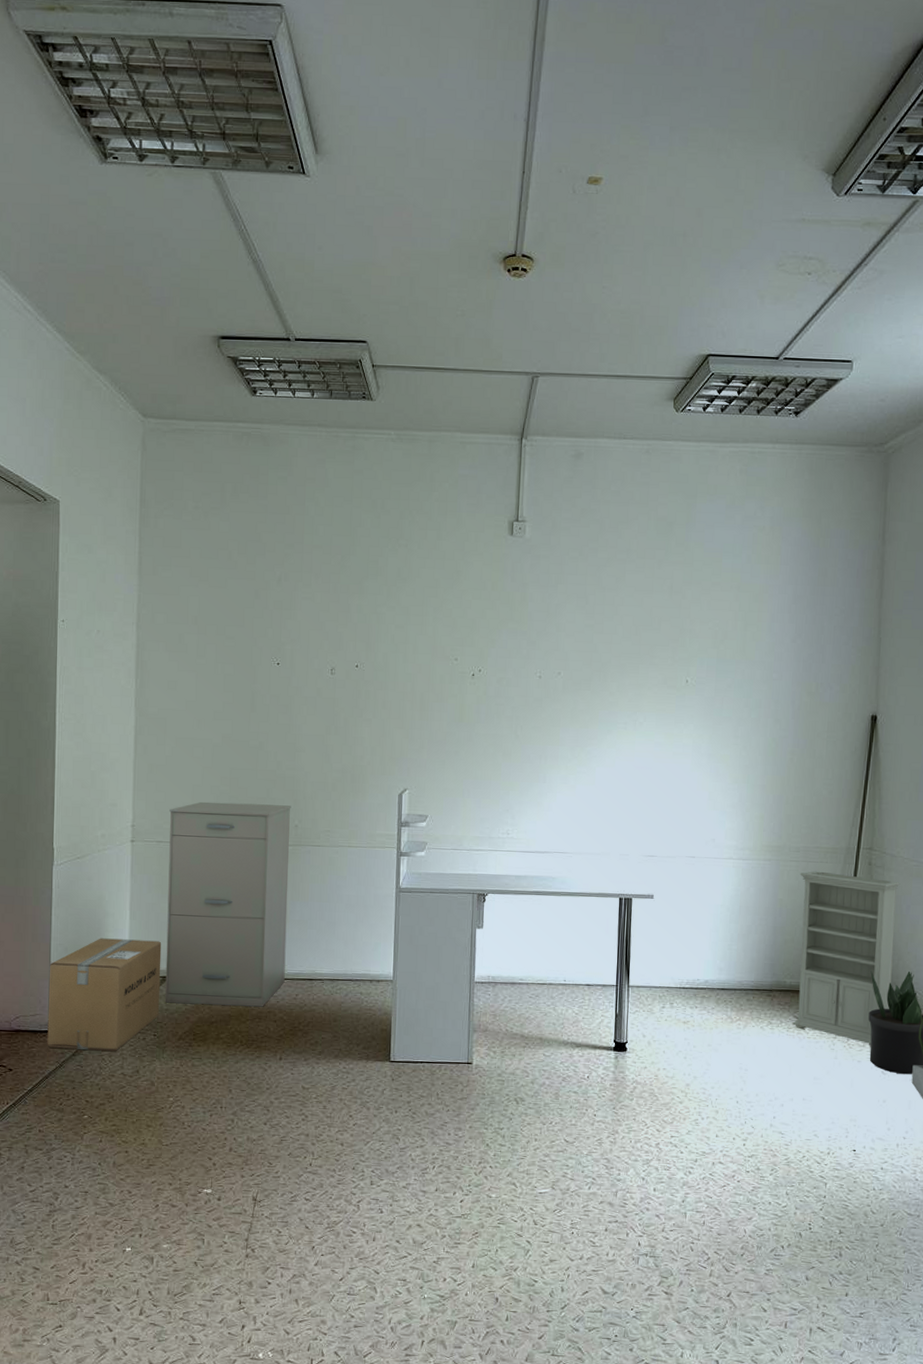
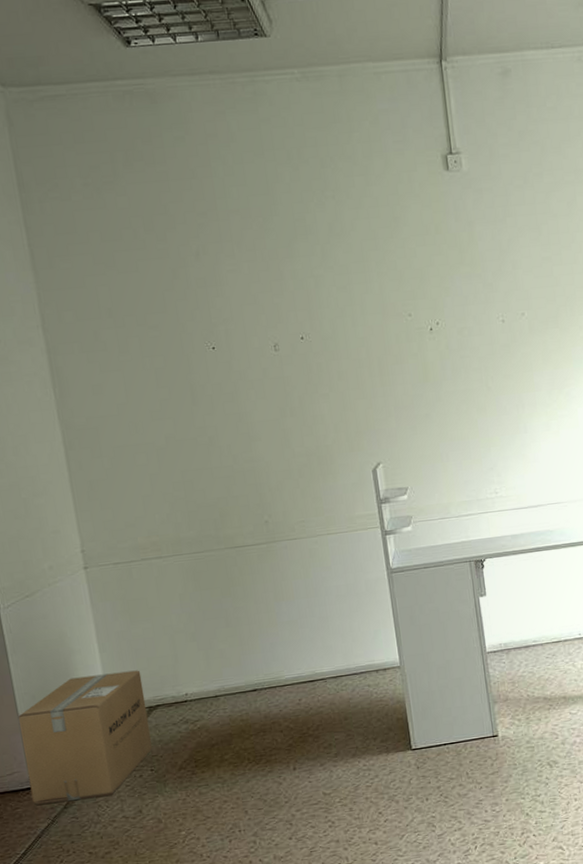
filing cabinet: present [165,801,291,1007] -> none [121,501,284,734]

